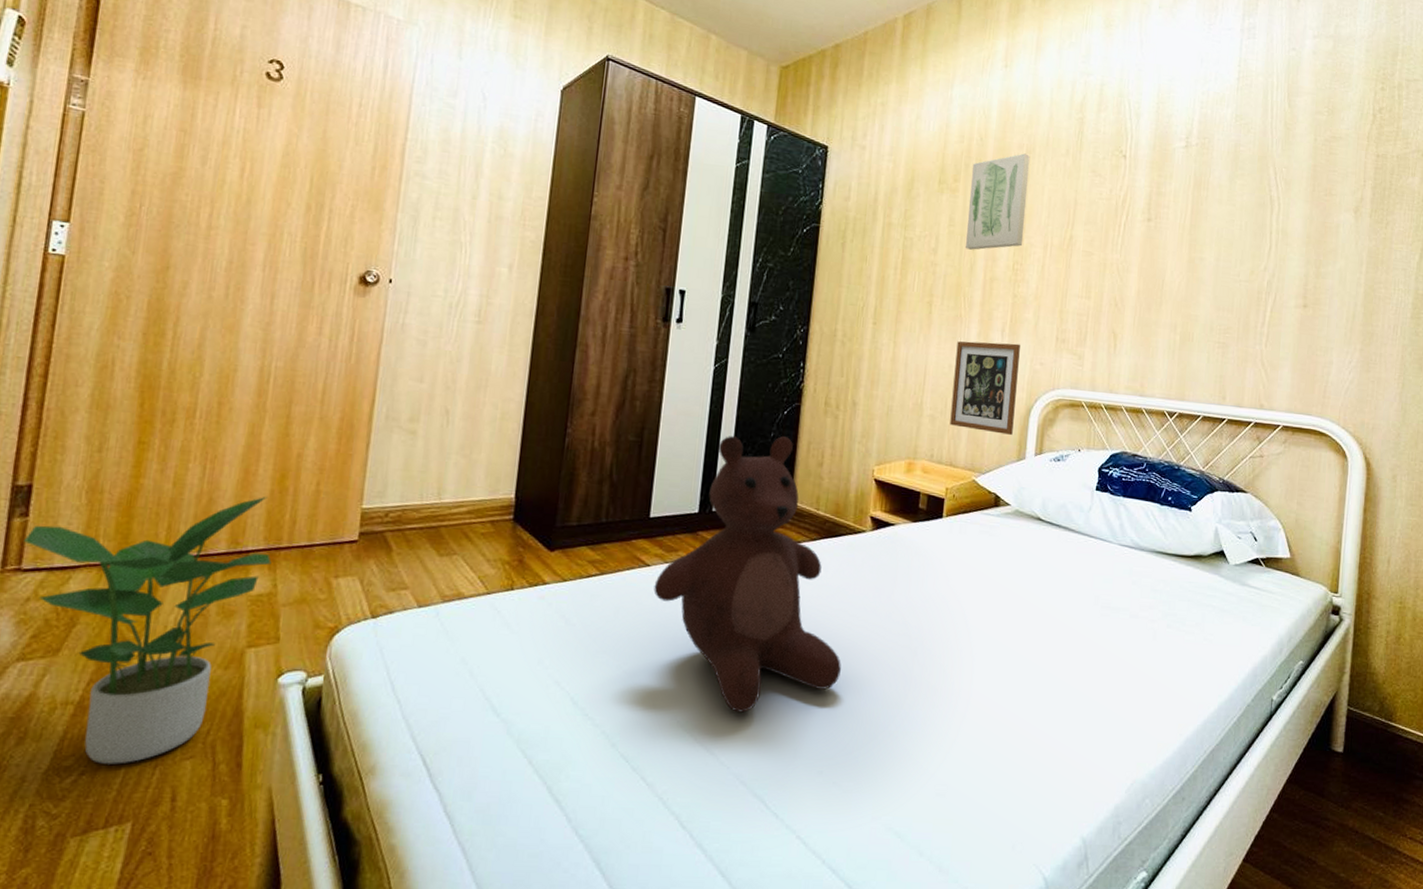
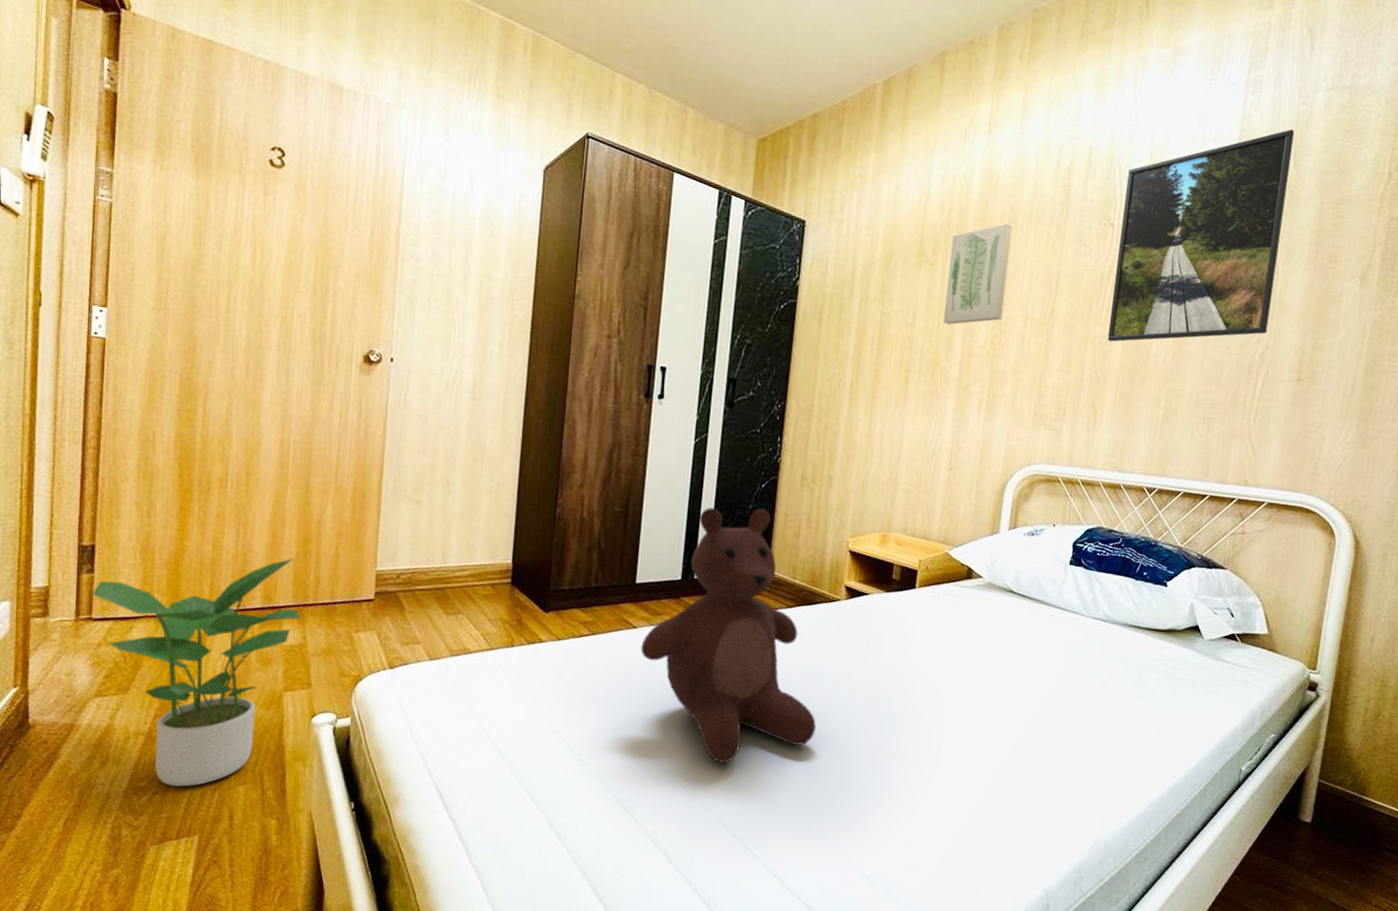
picture frame: present [950,341,1020,435] -> none [924,416,997,509]
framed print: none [1124,72,1287,269] -> present [1107,129,1295,342]

